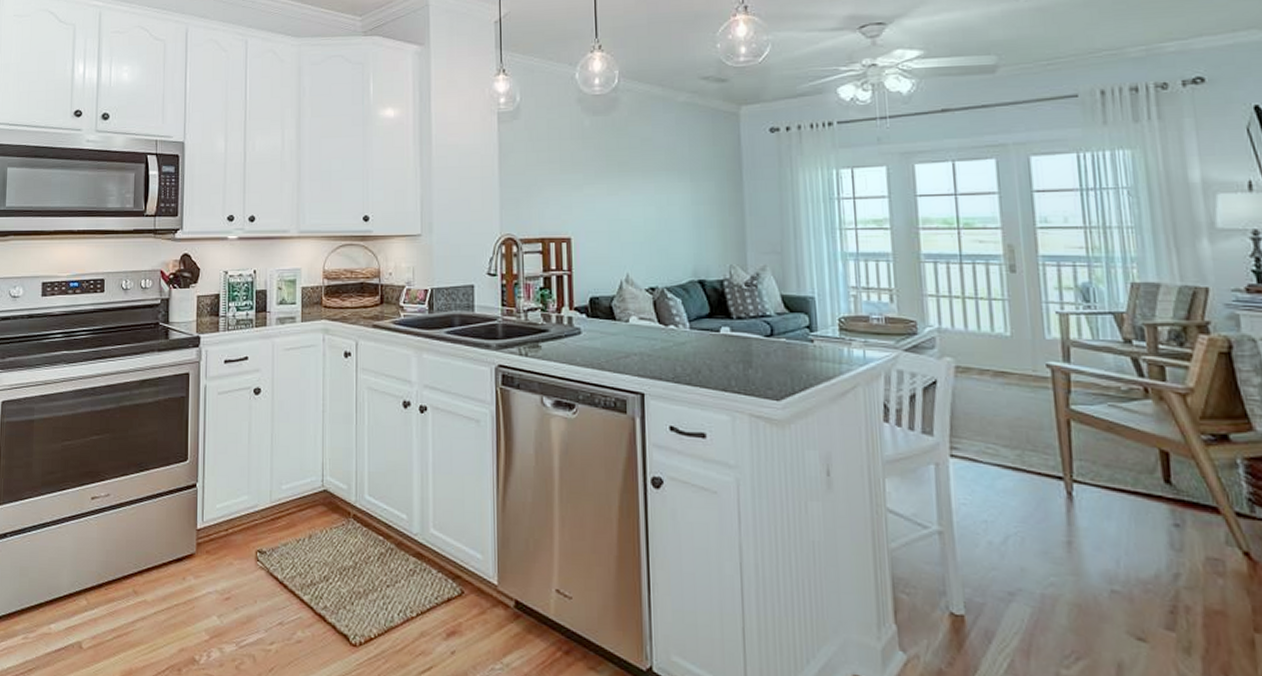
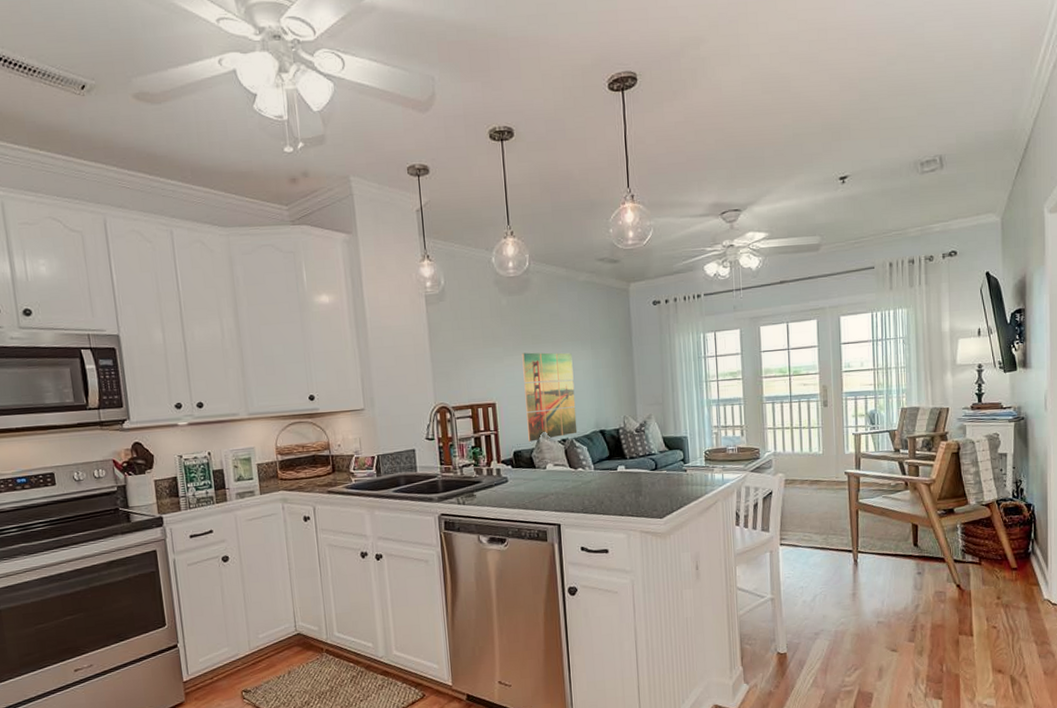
wall art: none [605,181,670,287] -> present [522,352,578,442]

